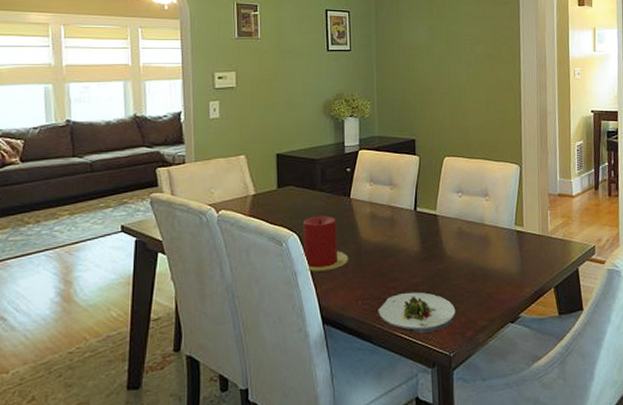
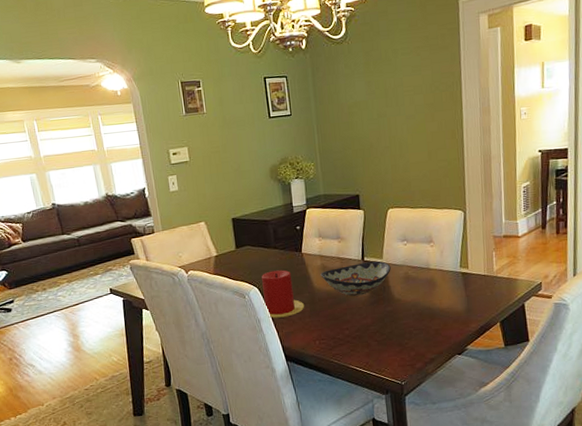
decorative bowl: none [369,212,444,251] -> present [320,261,391,296]
salad plate: present [378,292,456,334] -> none [334,331,406,367]

